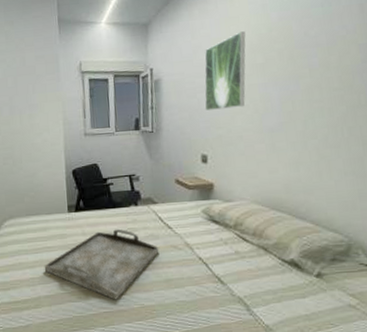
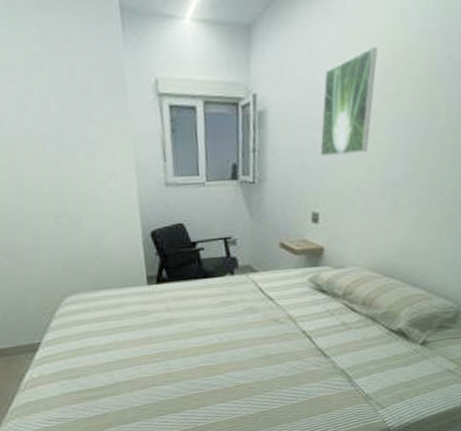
serving tray: present [44,229,159,300] -> none [120,302,258,381]

